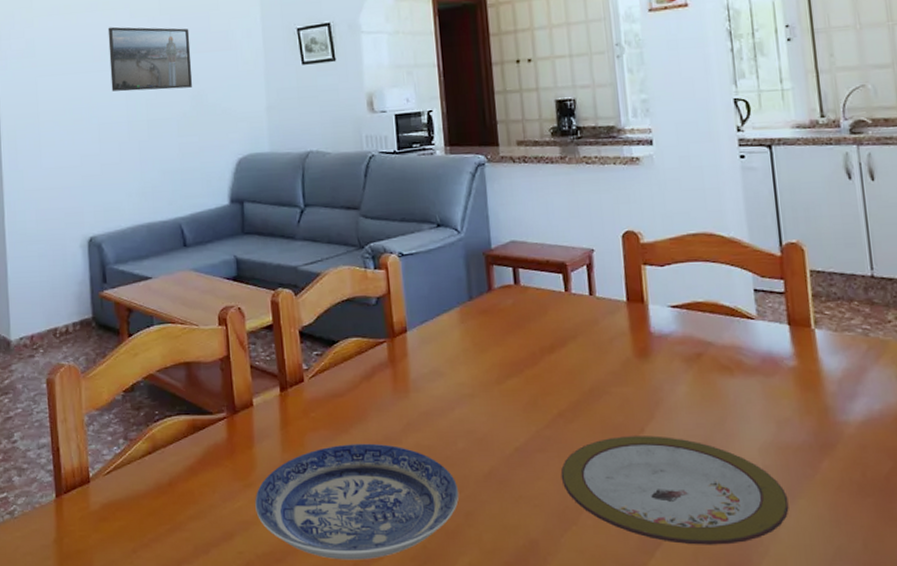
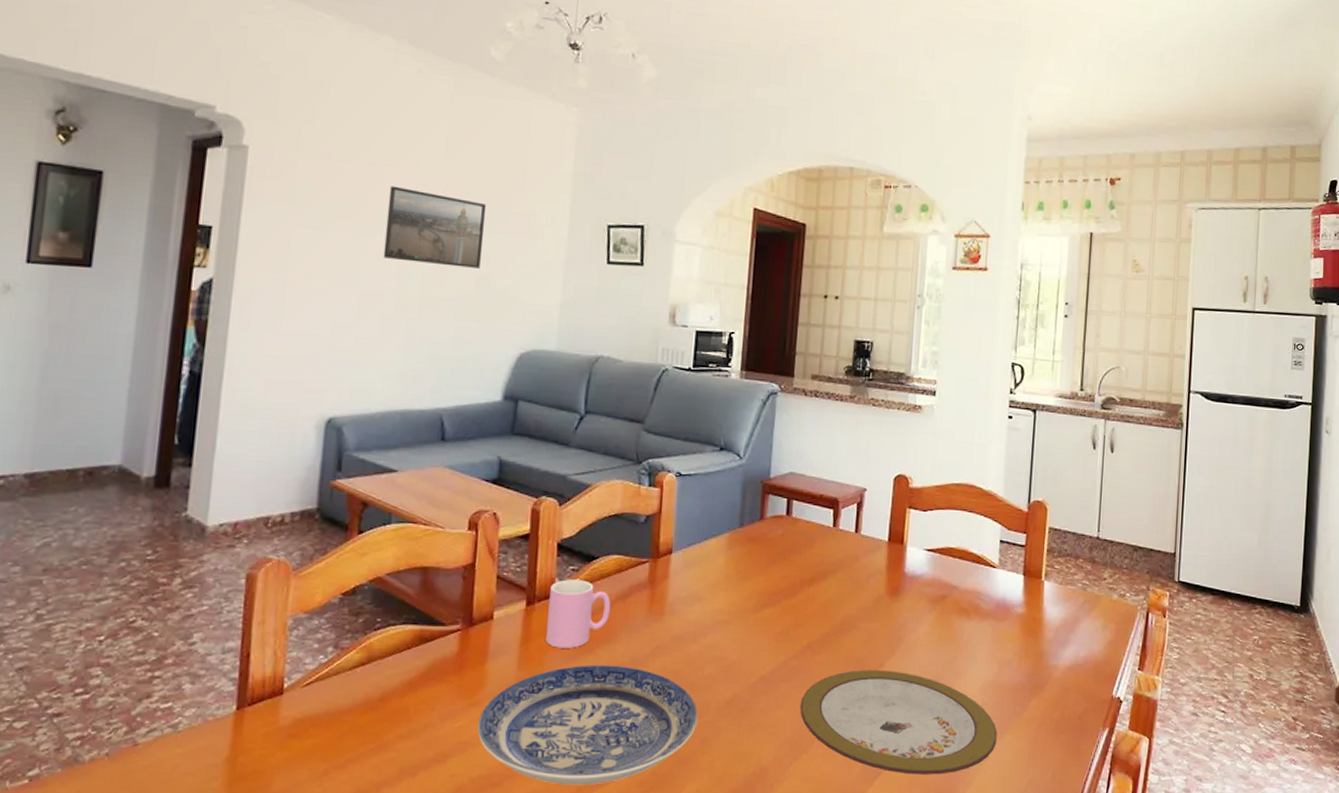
cup: none [299,364,358,430] -> present [546,579,611,648]

